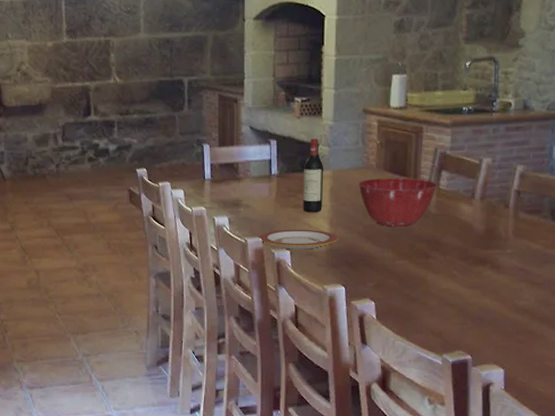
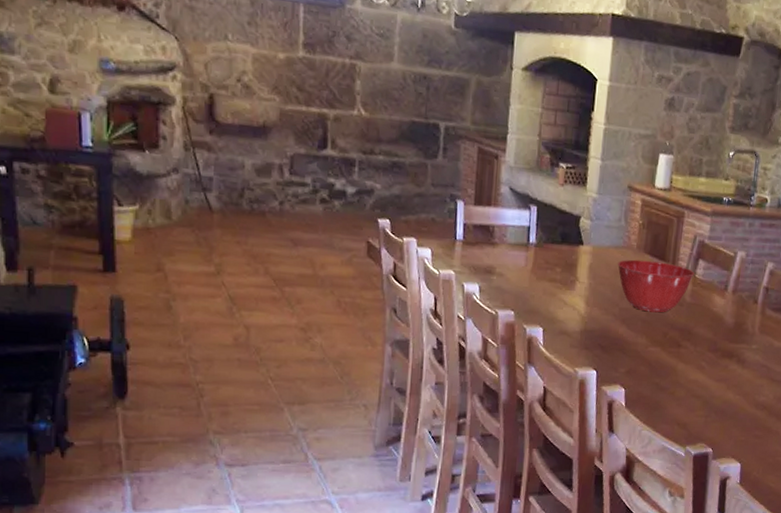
plate: present [258,229,339,250] -> none [510,304,594,328]
wine bottle: present [302,138,323,213] -> none [559,209,584,290]

